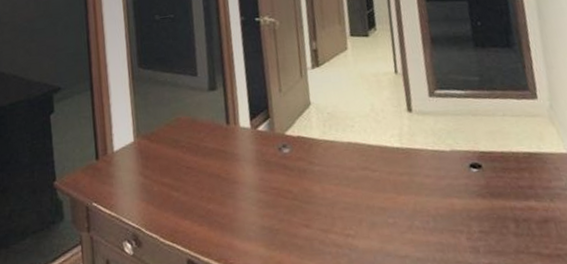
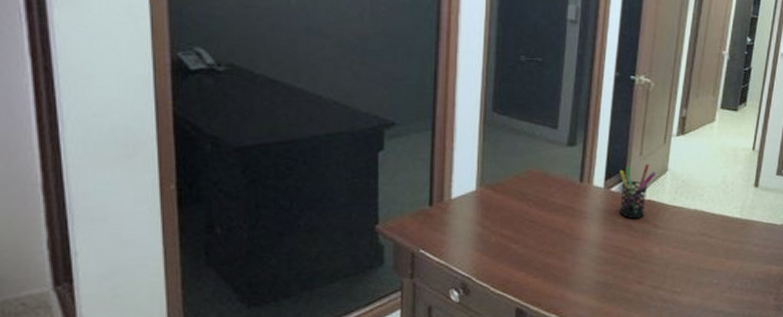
pen holder: none [262,99,299,158] -> present [619,163,656,219]

